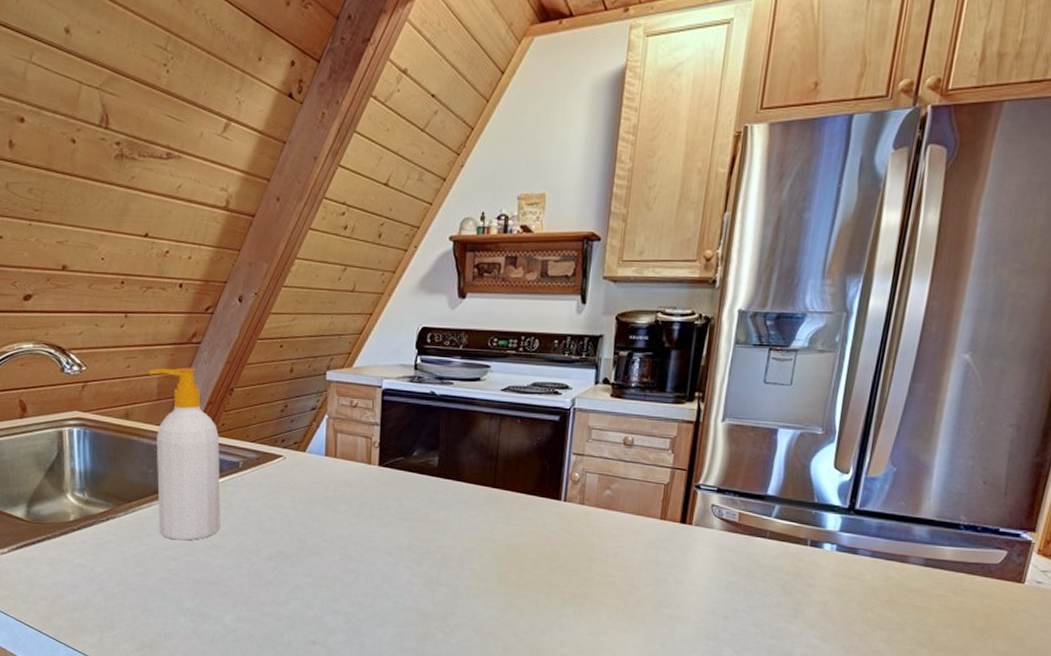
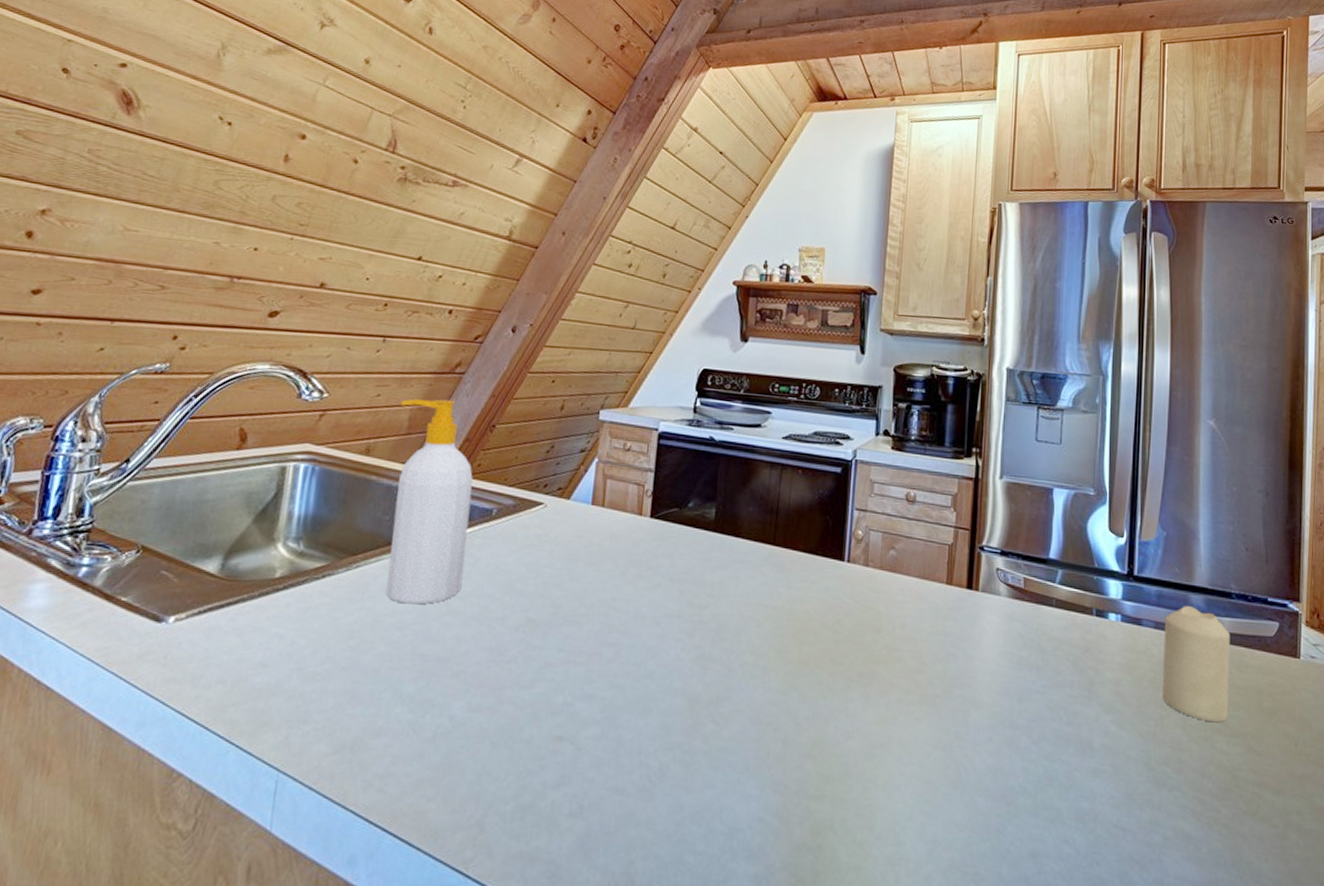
candle: none [870,535,952,639] -> present [1162,605,1230,723]

